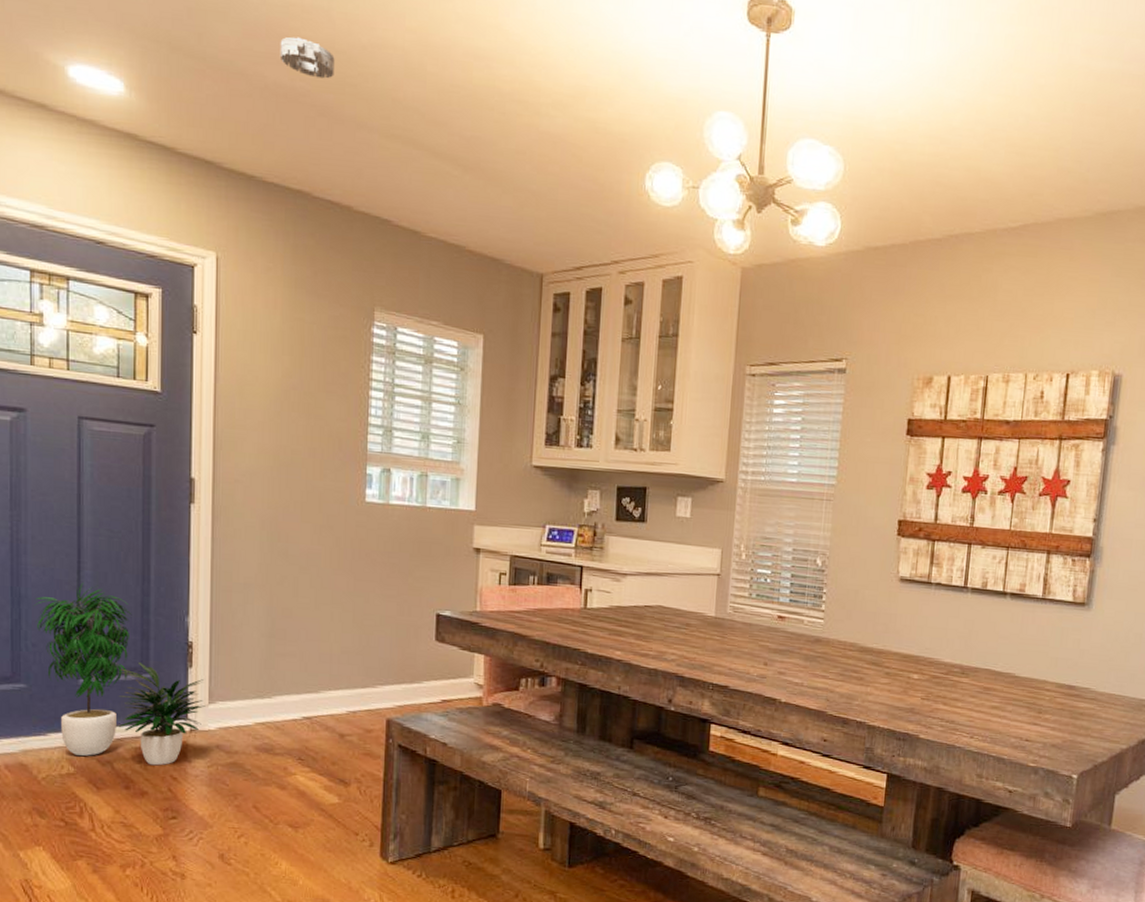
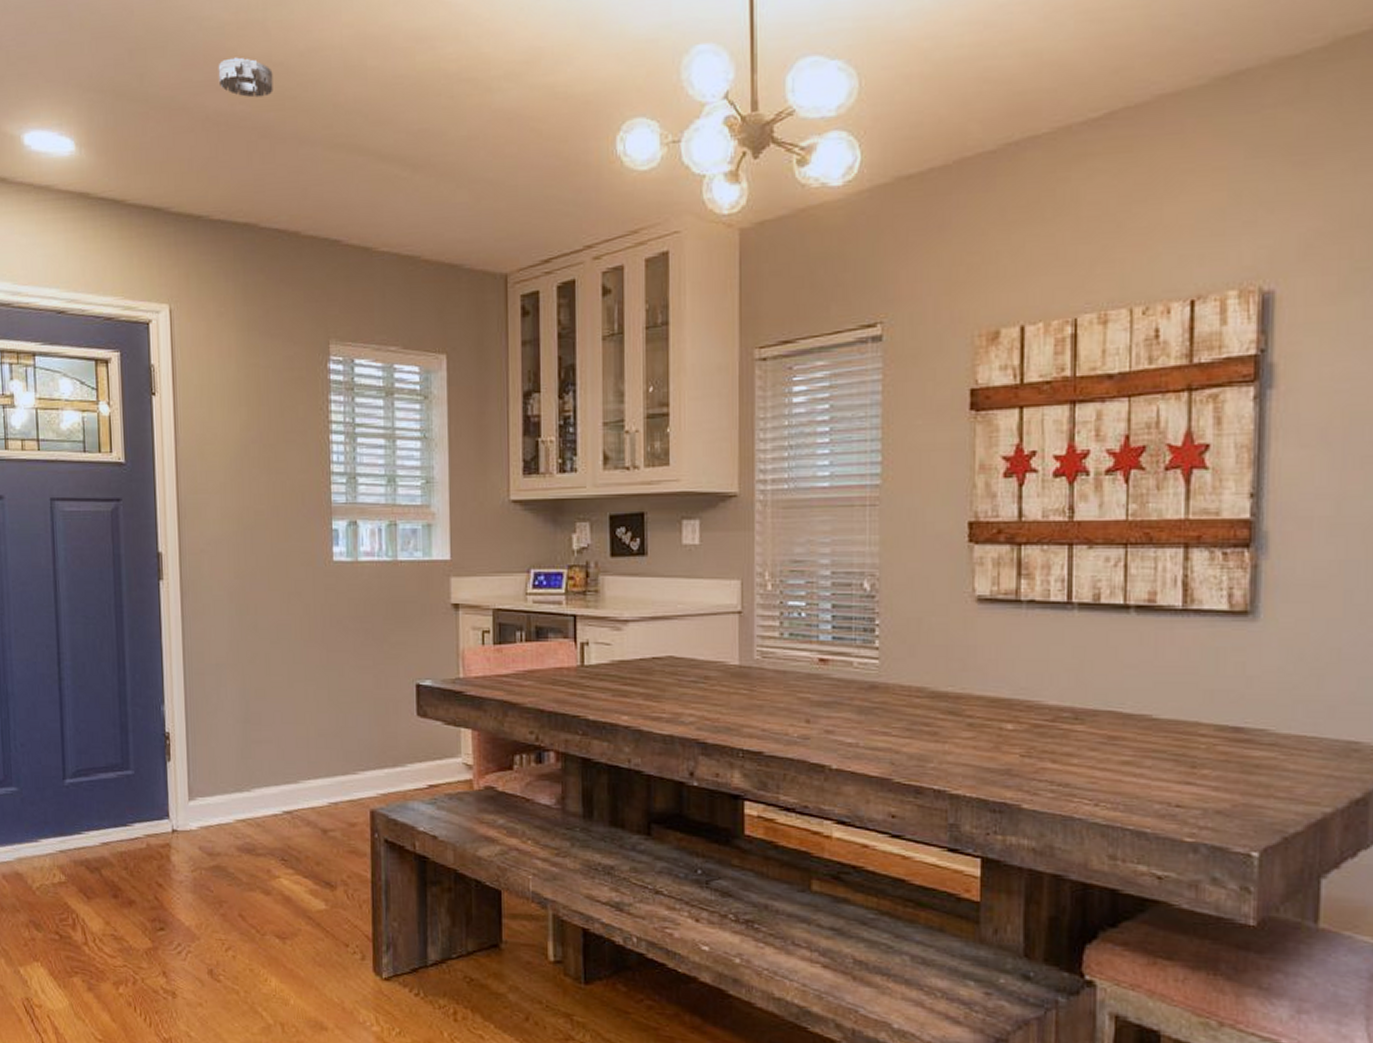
potted plant: present [33,582,207,766] -> none [19,675,187,872]

